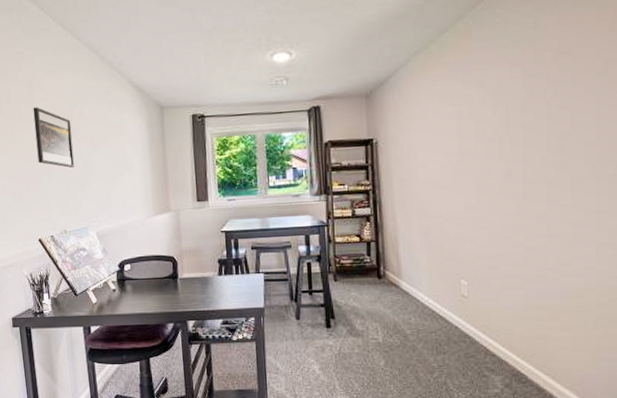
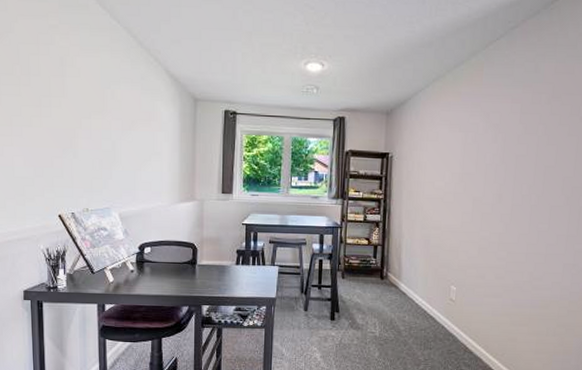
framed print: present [33,107,75,168] -> none [63,82,103,147]

